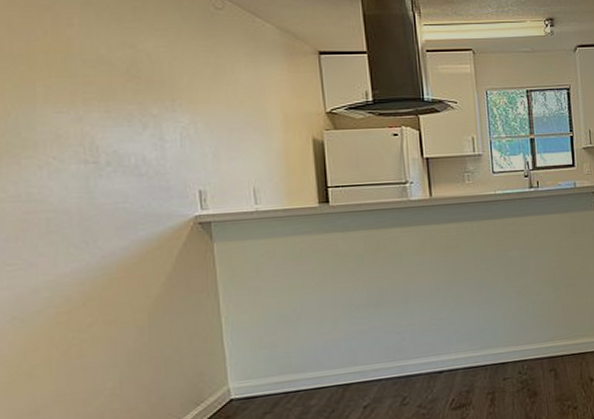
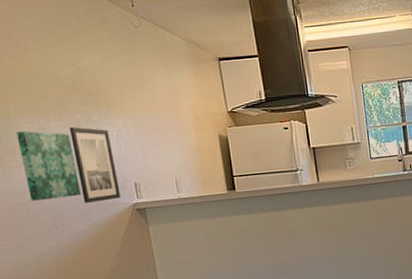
wall art: none [43,122,126,209] -> present [16,131,82,201]
wall art: none [116,119,179,214] -> present [69,126,121,203]

